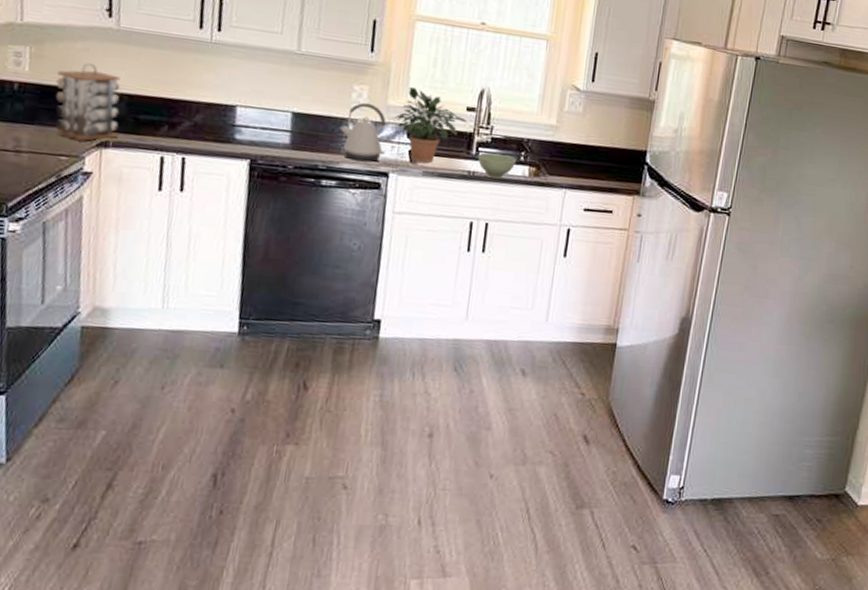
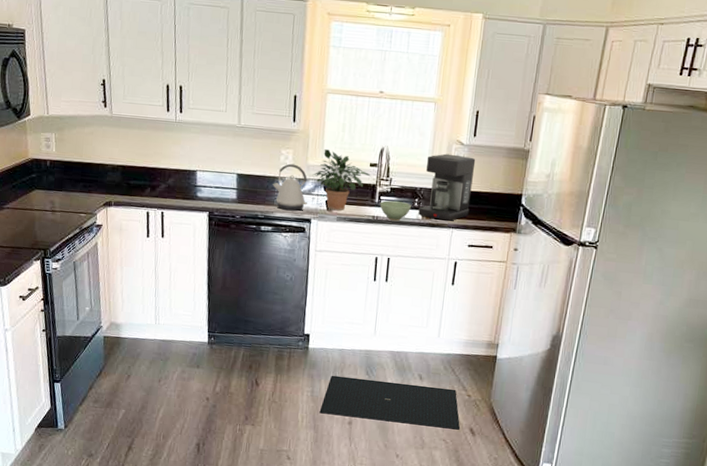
spice rack: present [54,62,121,141] -> none [73,143,117,202]
floor mat: none [390,373,571,438] -> present [319,375,460,430]
coffee maker: none [524,99,594,181] -> present [418,153,476,222]

